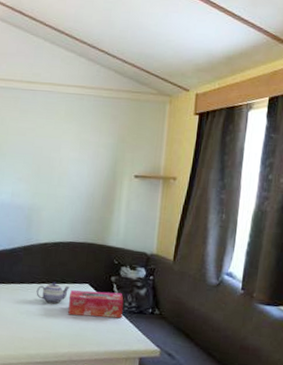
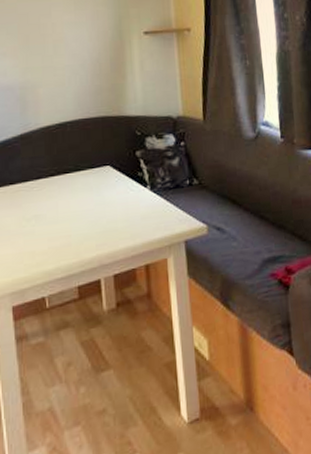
teapot: present [36,281,70,304] -> none [44,171,87,200]
tissue box: present [68,290,124,319] -> none [87,169,156,209]

